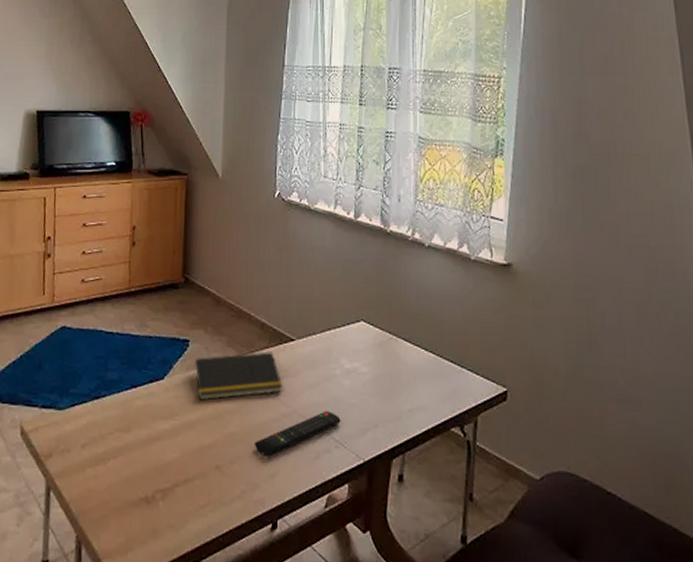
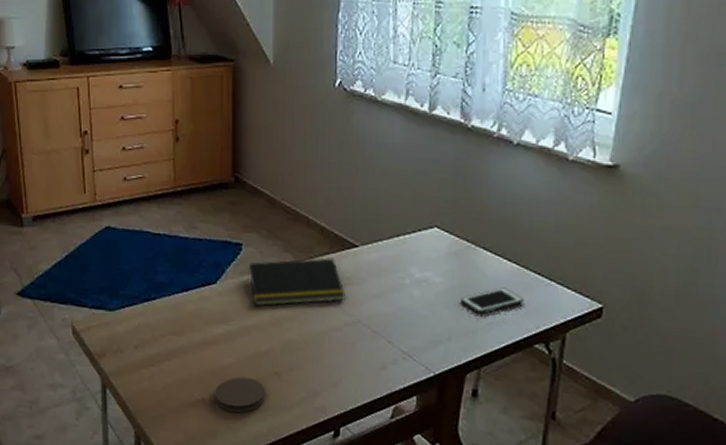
coaster: none [158,472,207,510] -> present [215,377,266,413]
remote control: present [254,411,341,455] -> none [314,321,410,364]
cell phone: none [386,375,440,400] -> present [461,287,524,314]

